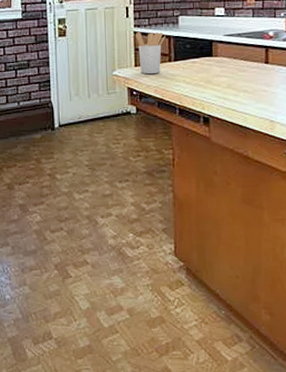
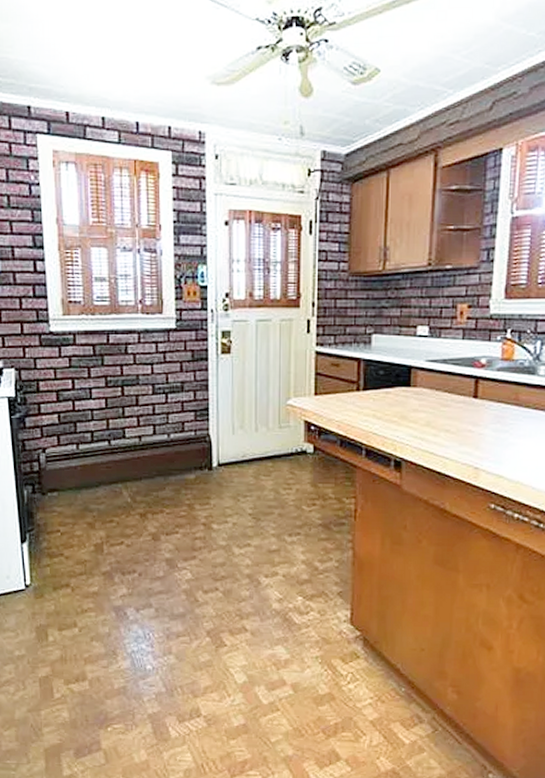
utensil holder: present [136,32,166,74] -> none [318,352,355,406]

